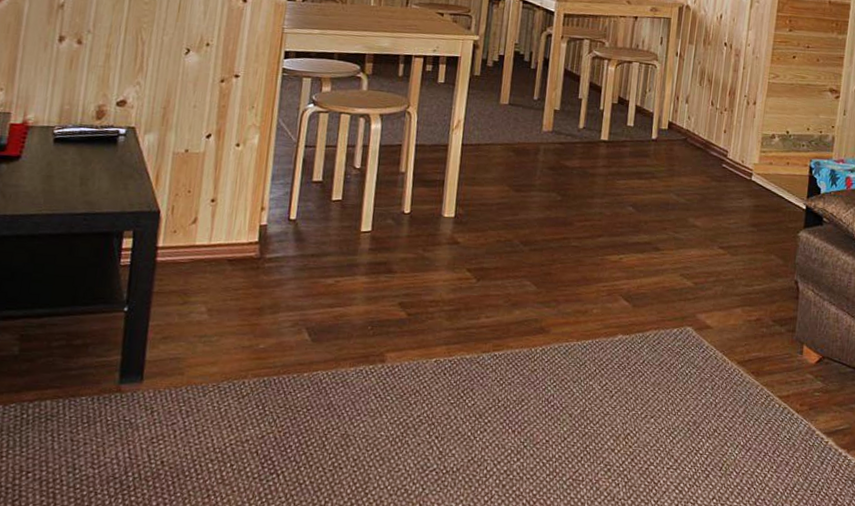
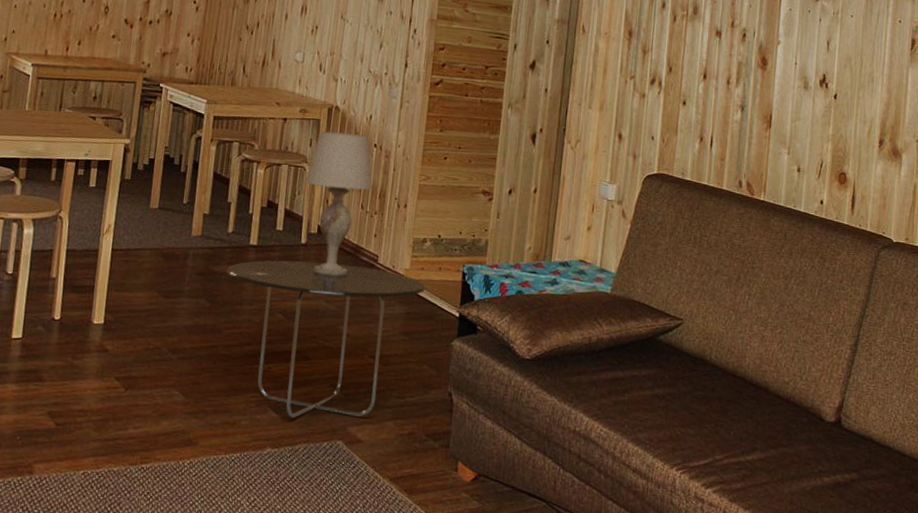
side table: none [577,155,774,306] -> present [226,260,426,418]
table lamp: none [656,29,723,170] -> present [305,131,373,276]

